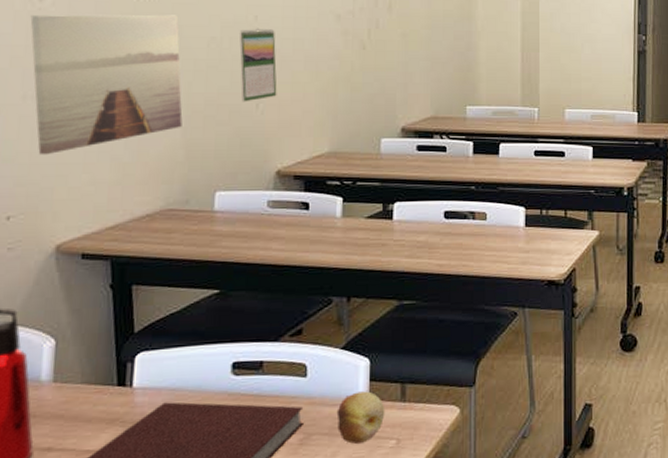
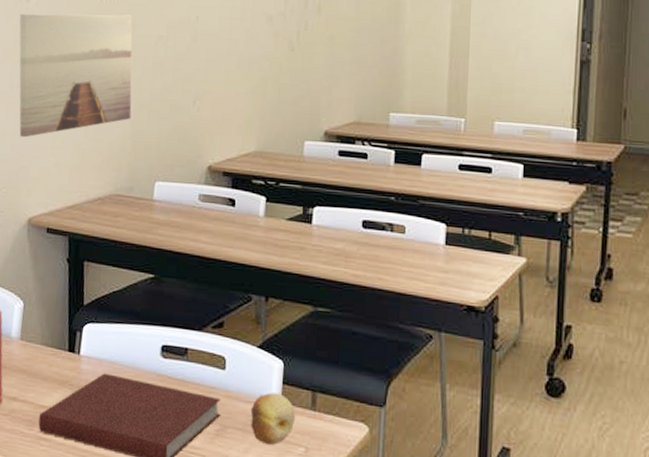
calendar: present [239,28,277,102] -> none [181,28,213,99]

